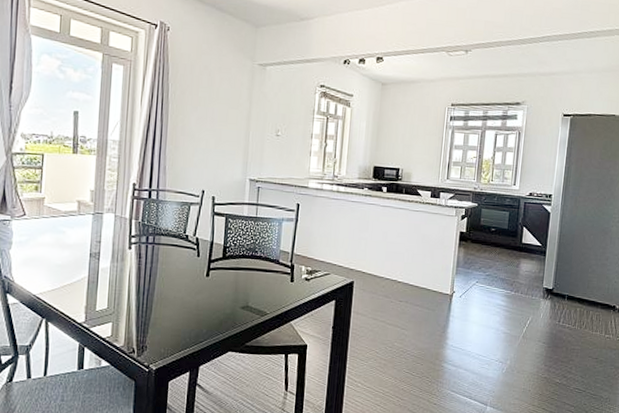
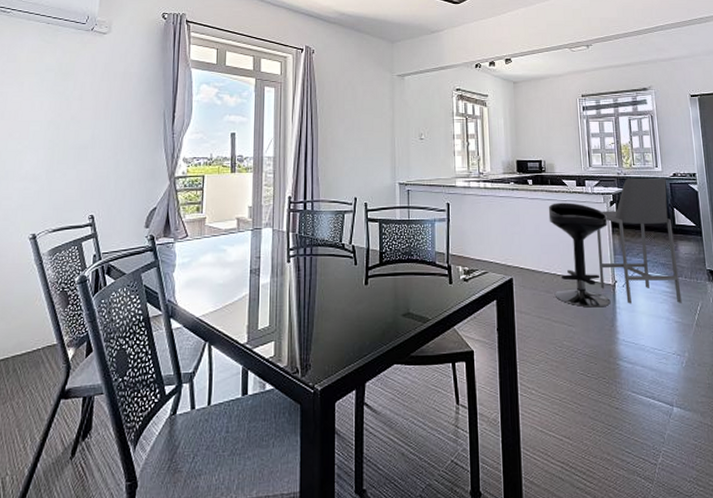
bar stool: none [392,212,456,315] -> present [548,202,611,308]
bar stool: none [438,194,521,316] -> present [597,178,682,304]

